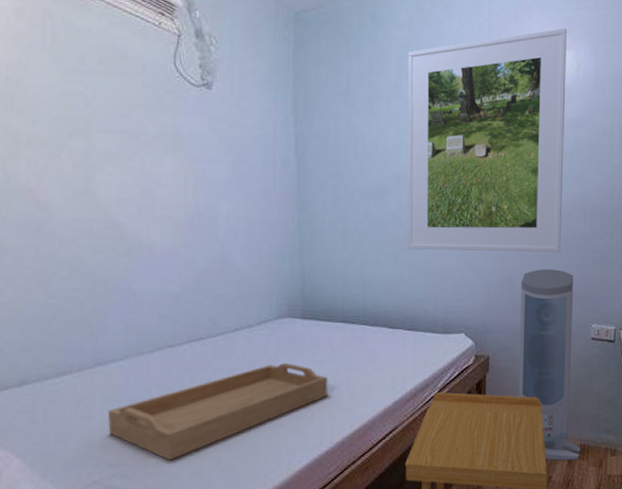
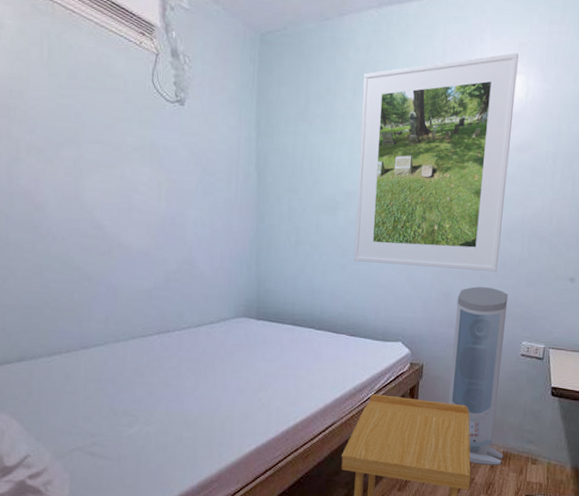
serving tray: present [108,362,328,461] -> none [90,357,277,435]

